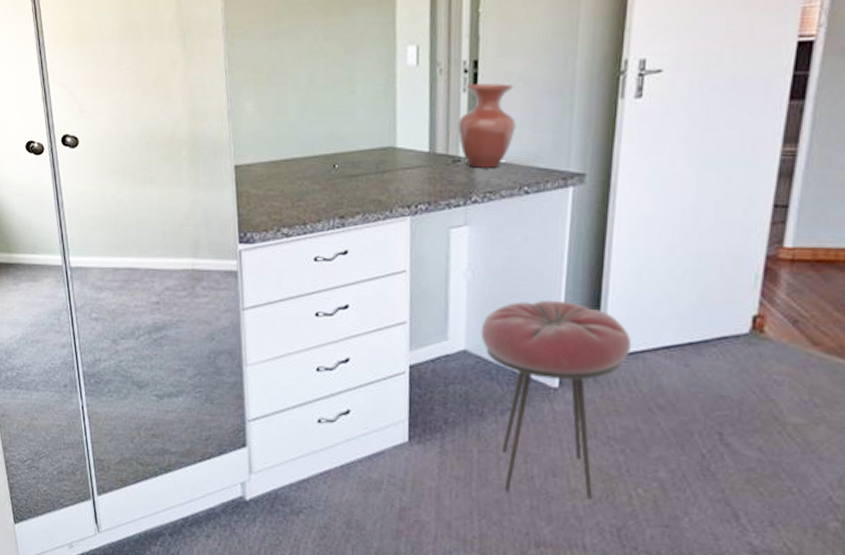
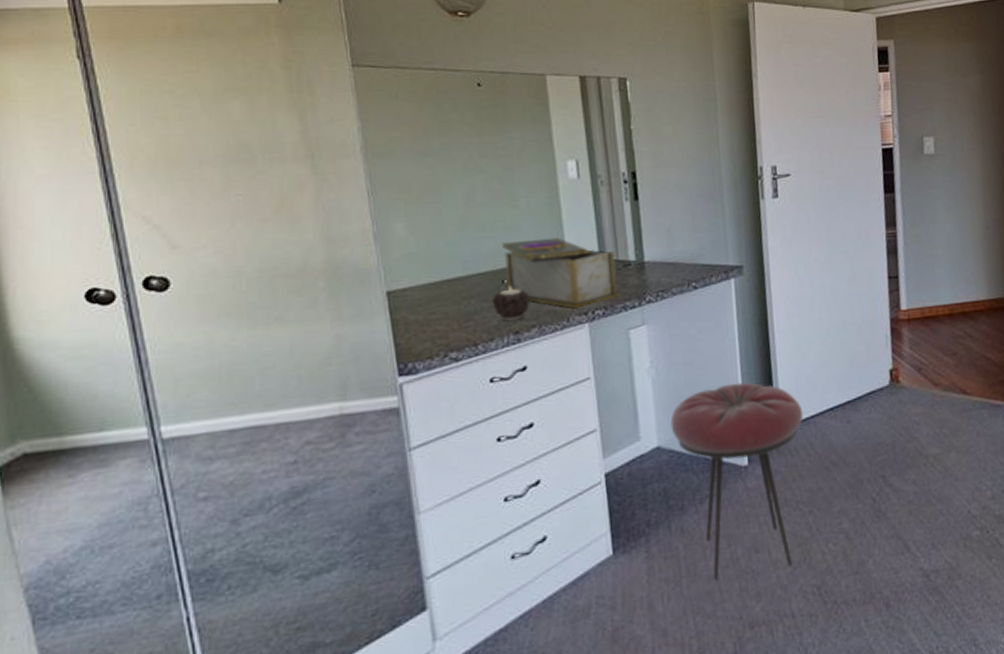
candle: none [322,172,358,205] -> present [491,287,531,321]
decorative box: none [336,126,446,202] -> present [501,237,620,310]
vase: present [457,82,516,168] -> none [624,191,678,270]

